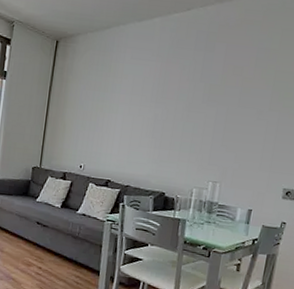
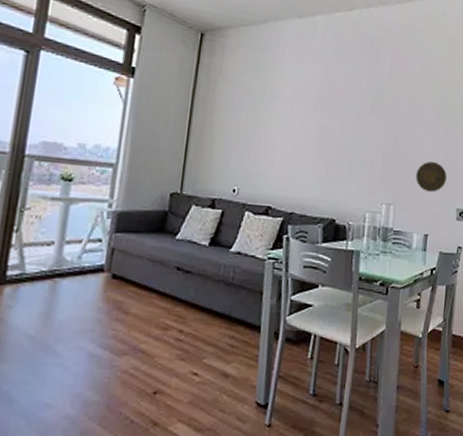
decorative plate: none [243,145,276,173] -> present [416,161,447,192]

